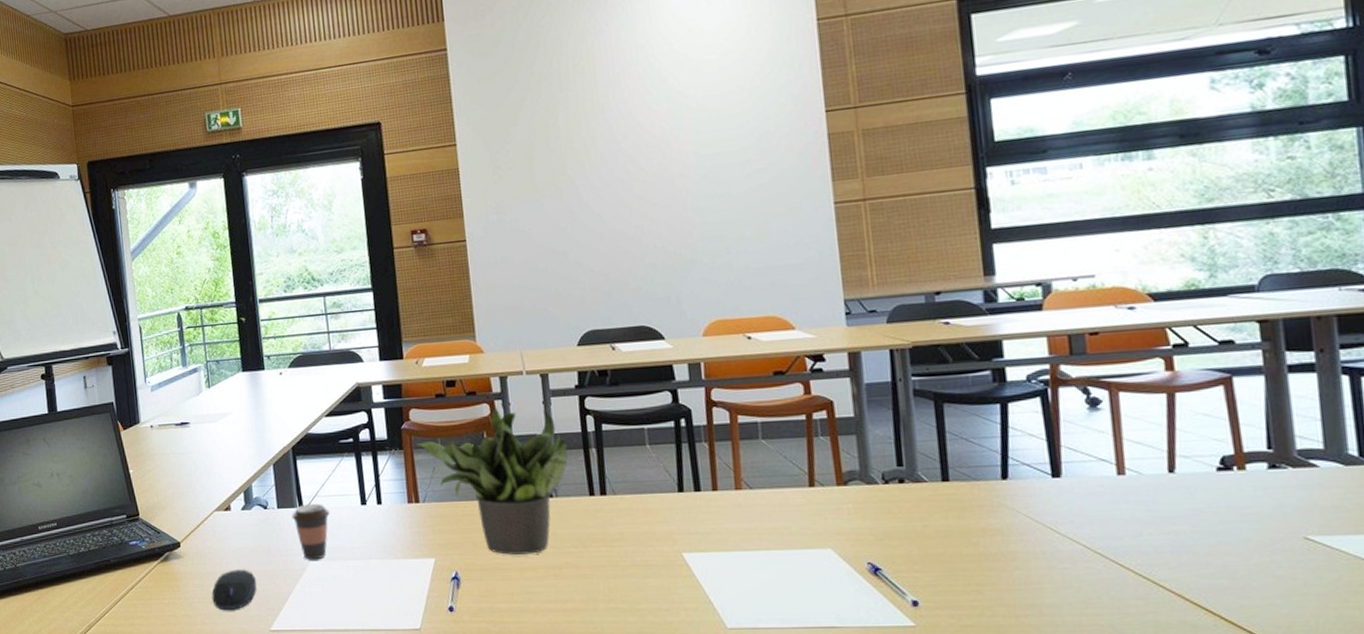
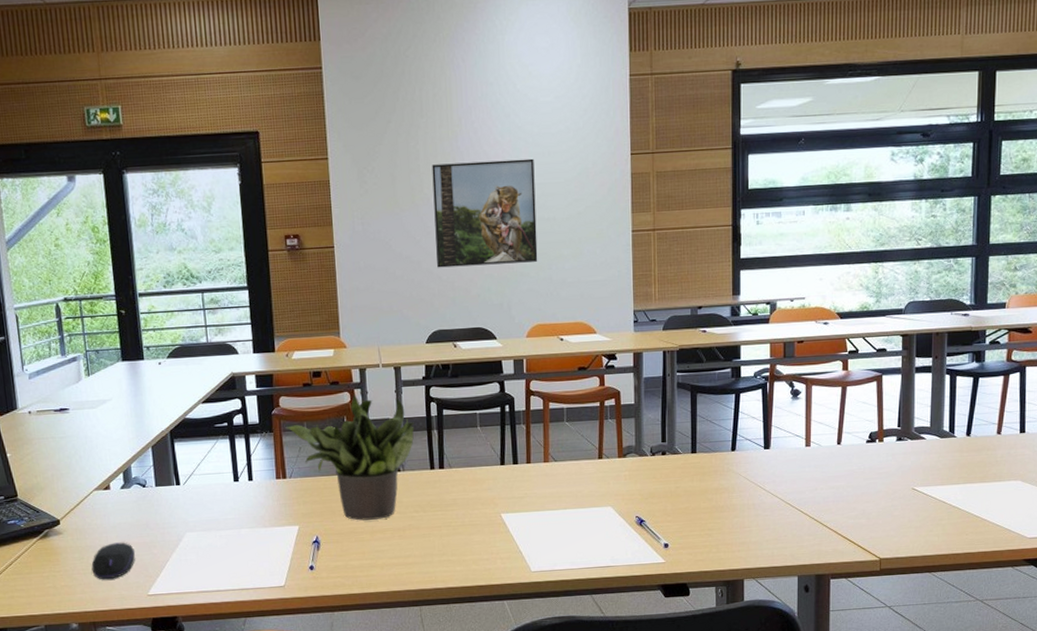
coffee cup: present [291,503,330,560] -> none [169,481,205,532]
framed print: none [575,126,712,259] -> present [432,158,538,268]

